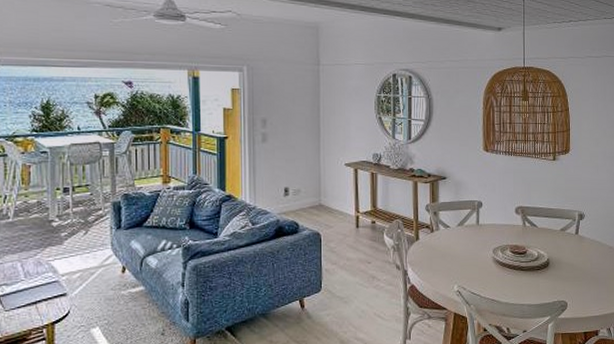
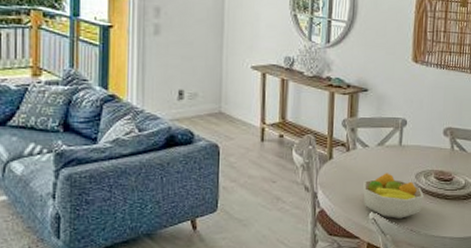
fruit bowl: none [447,249,502,290] -> present [363,173,424,218]

